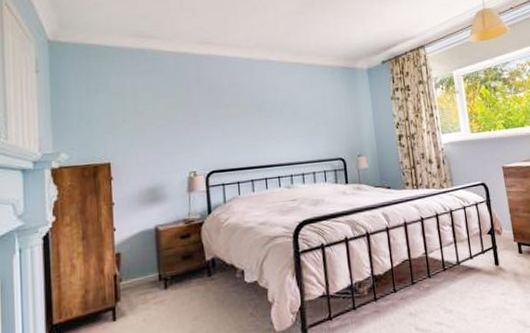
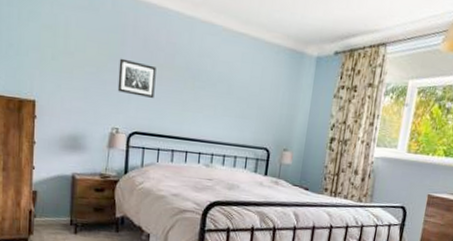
wall art: none [188,106,226,138] -> present [117,58,156,98]

